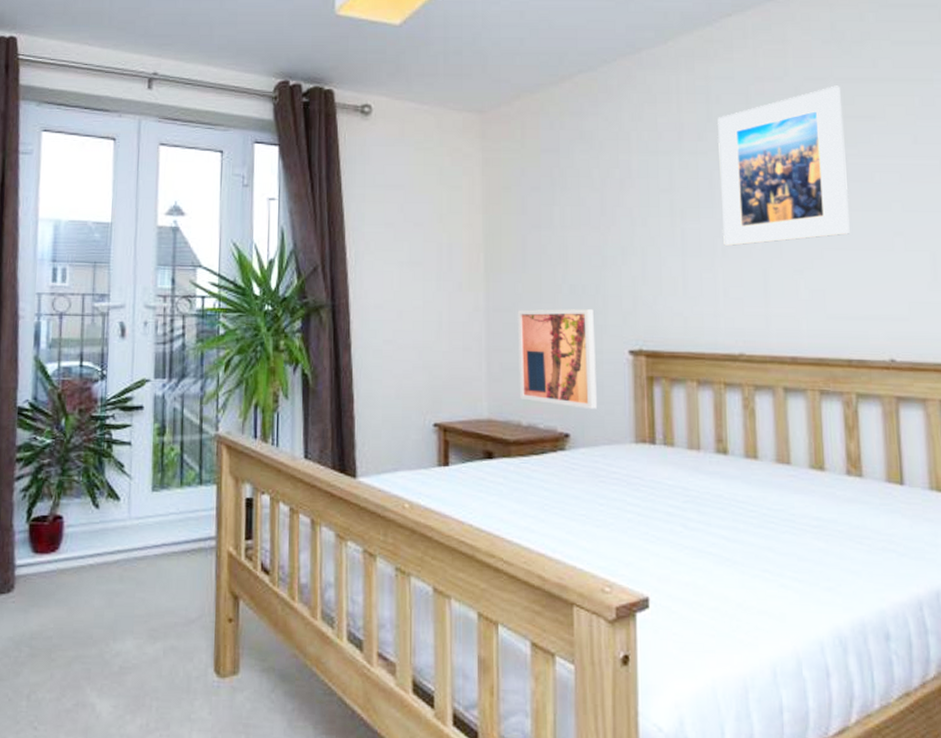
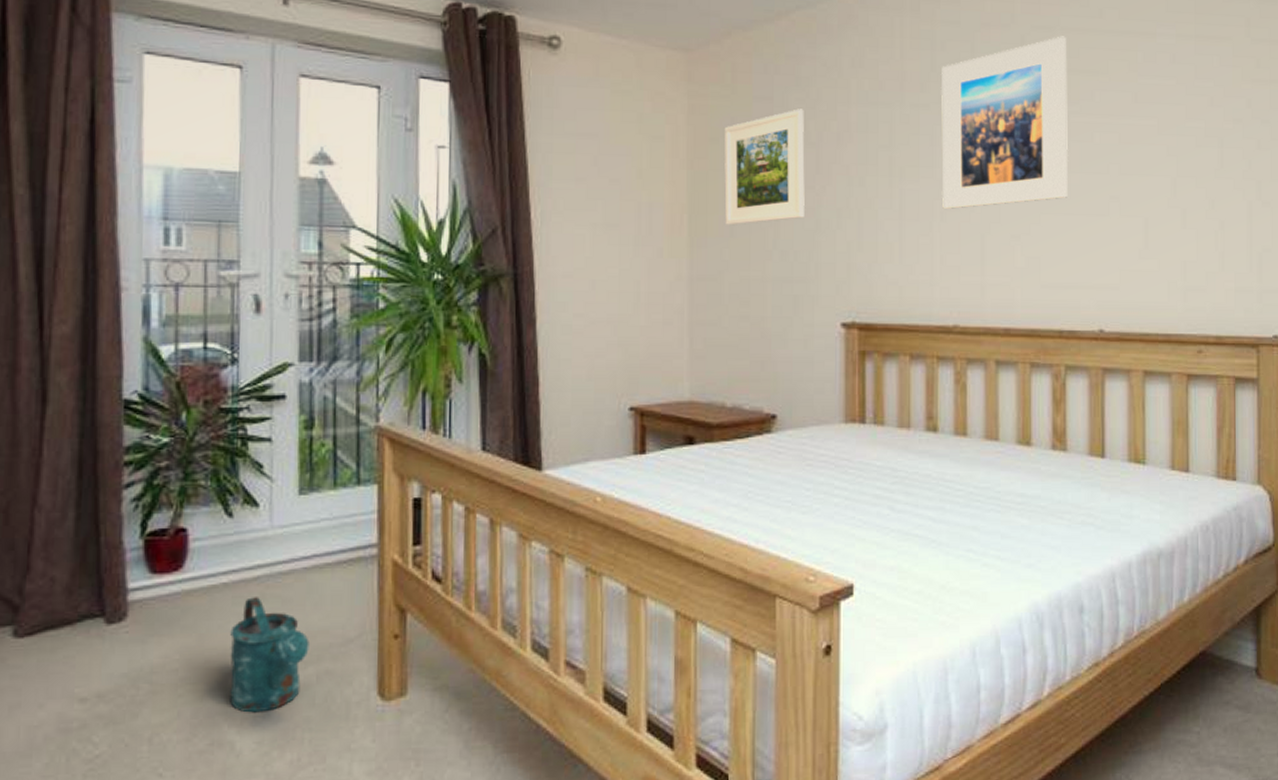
watering can: none [92,578,158,680] -> present [230,597,309,713]
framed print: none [516,159,591,263] -> present [724,109,805,225]
wall art: present [517,309,598,409] -> none [723,277,807,387]

